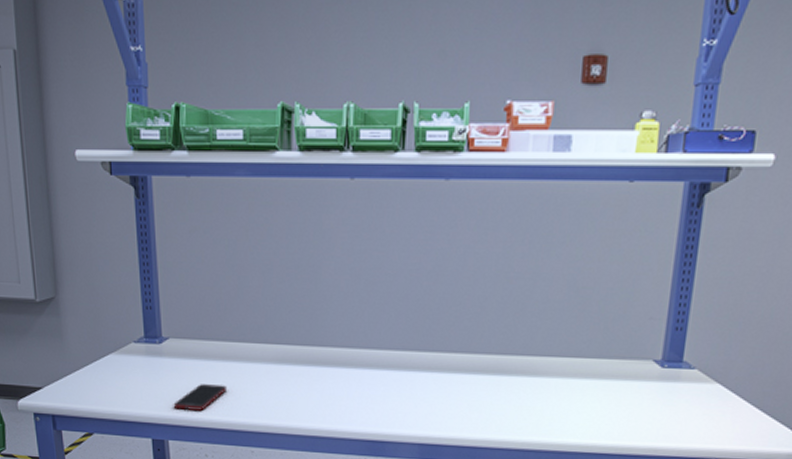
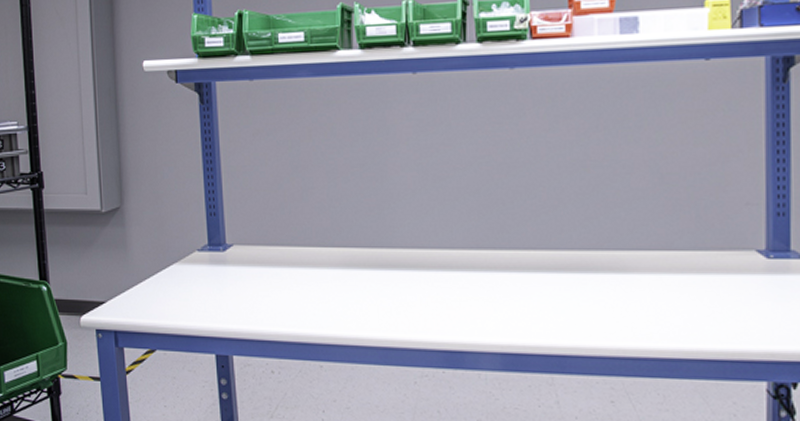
cell phone: present [173,384,228,411] -> none [237,293,294,322]

